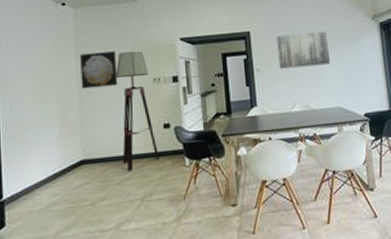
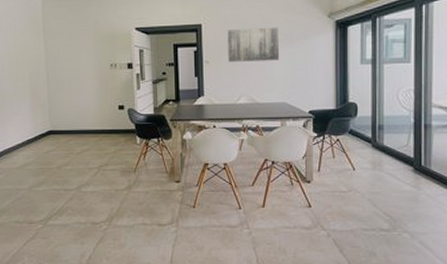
wall art: present [80,51,118,89] -> none [48,37,80,70]
floor lamp: present [115,51,160,171] -> none [77,38,114,144]

